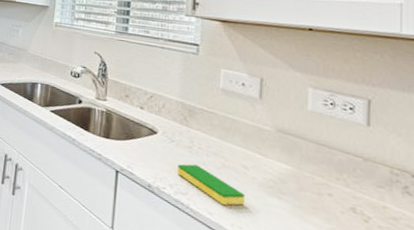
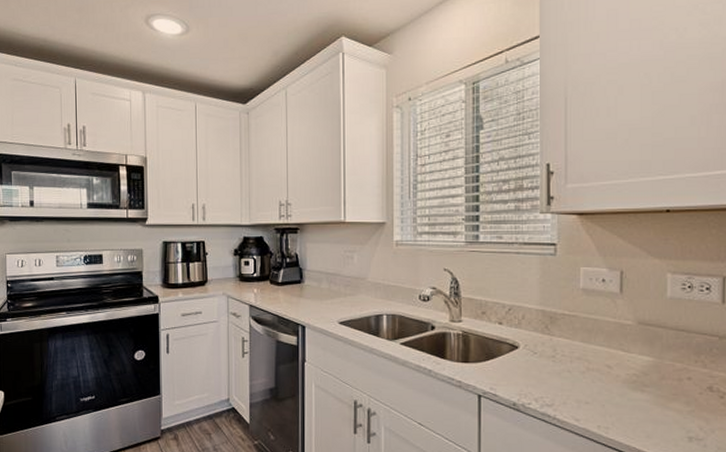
dish sponge: present [177,164,246,206] -> none [542,373,610,409]

